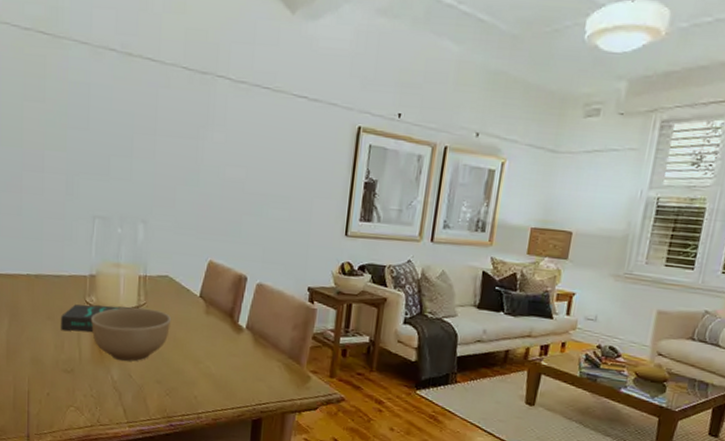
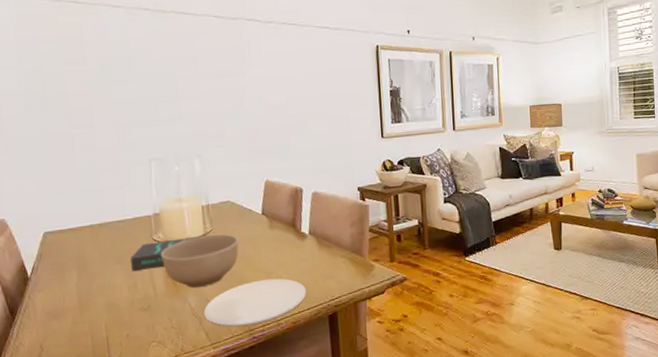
plate: none [124,366,234,413] -> present [203,278,307,327]

